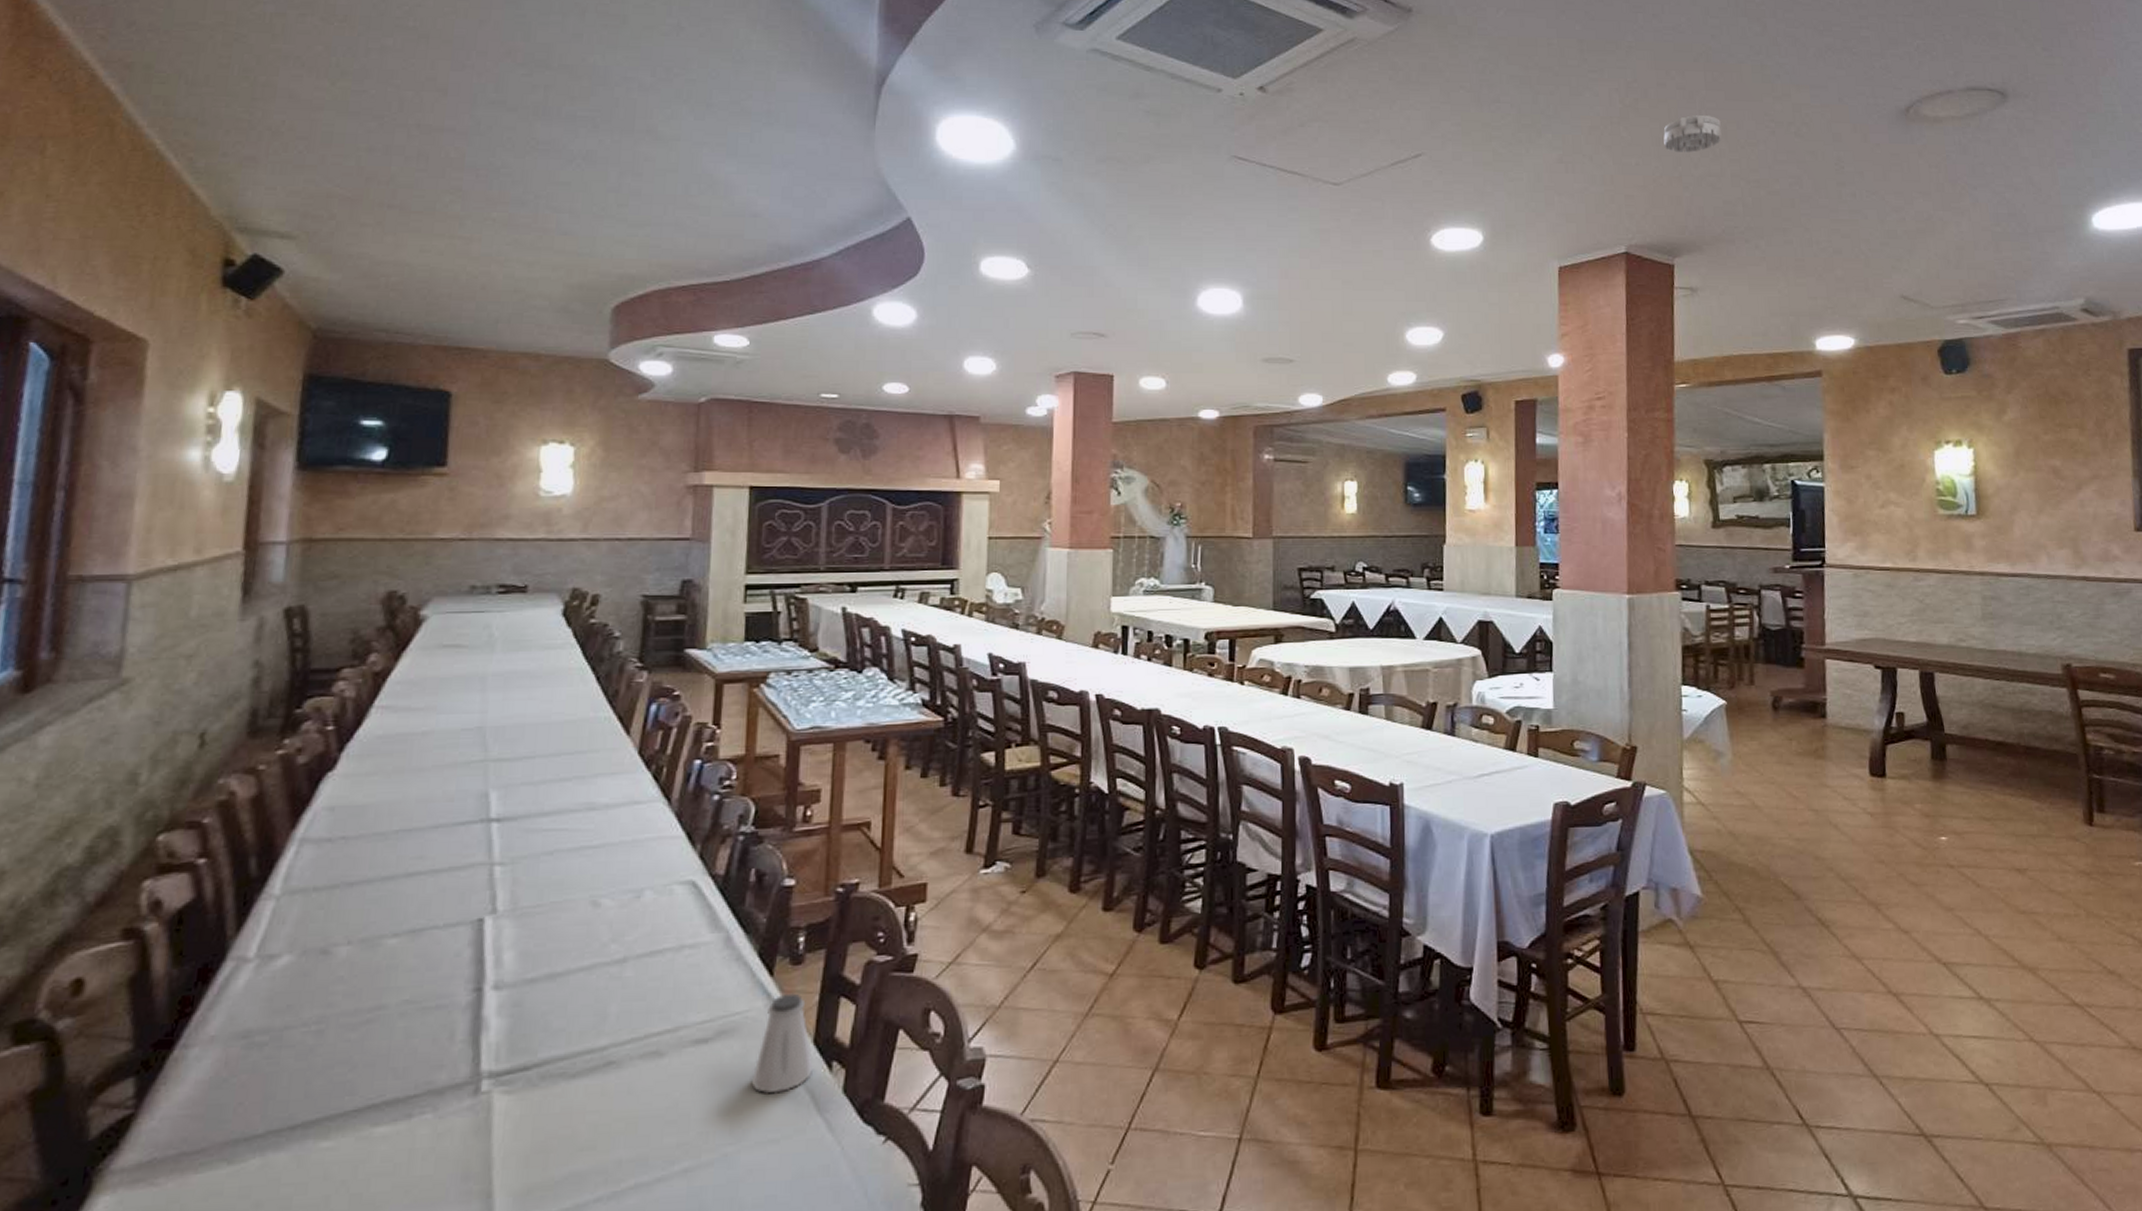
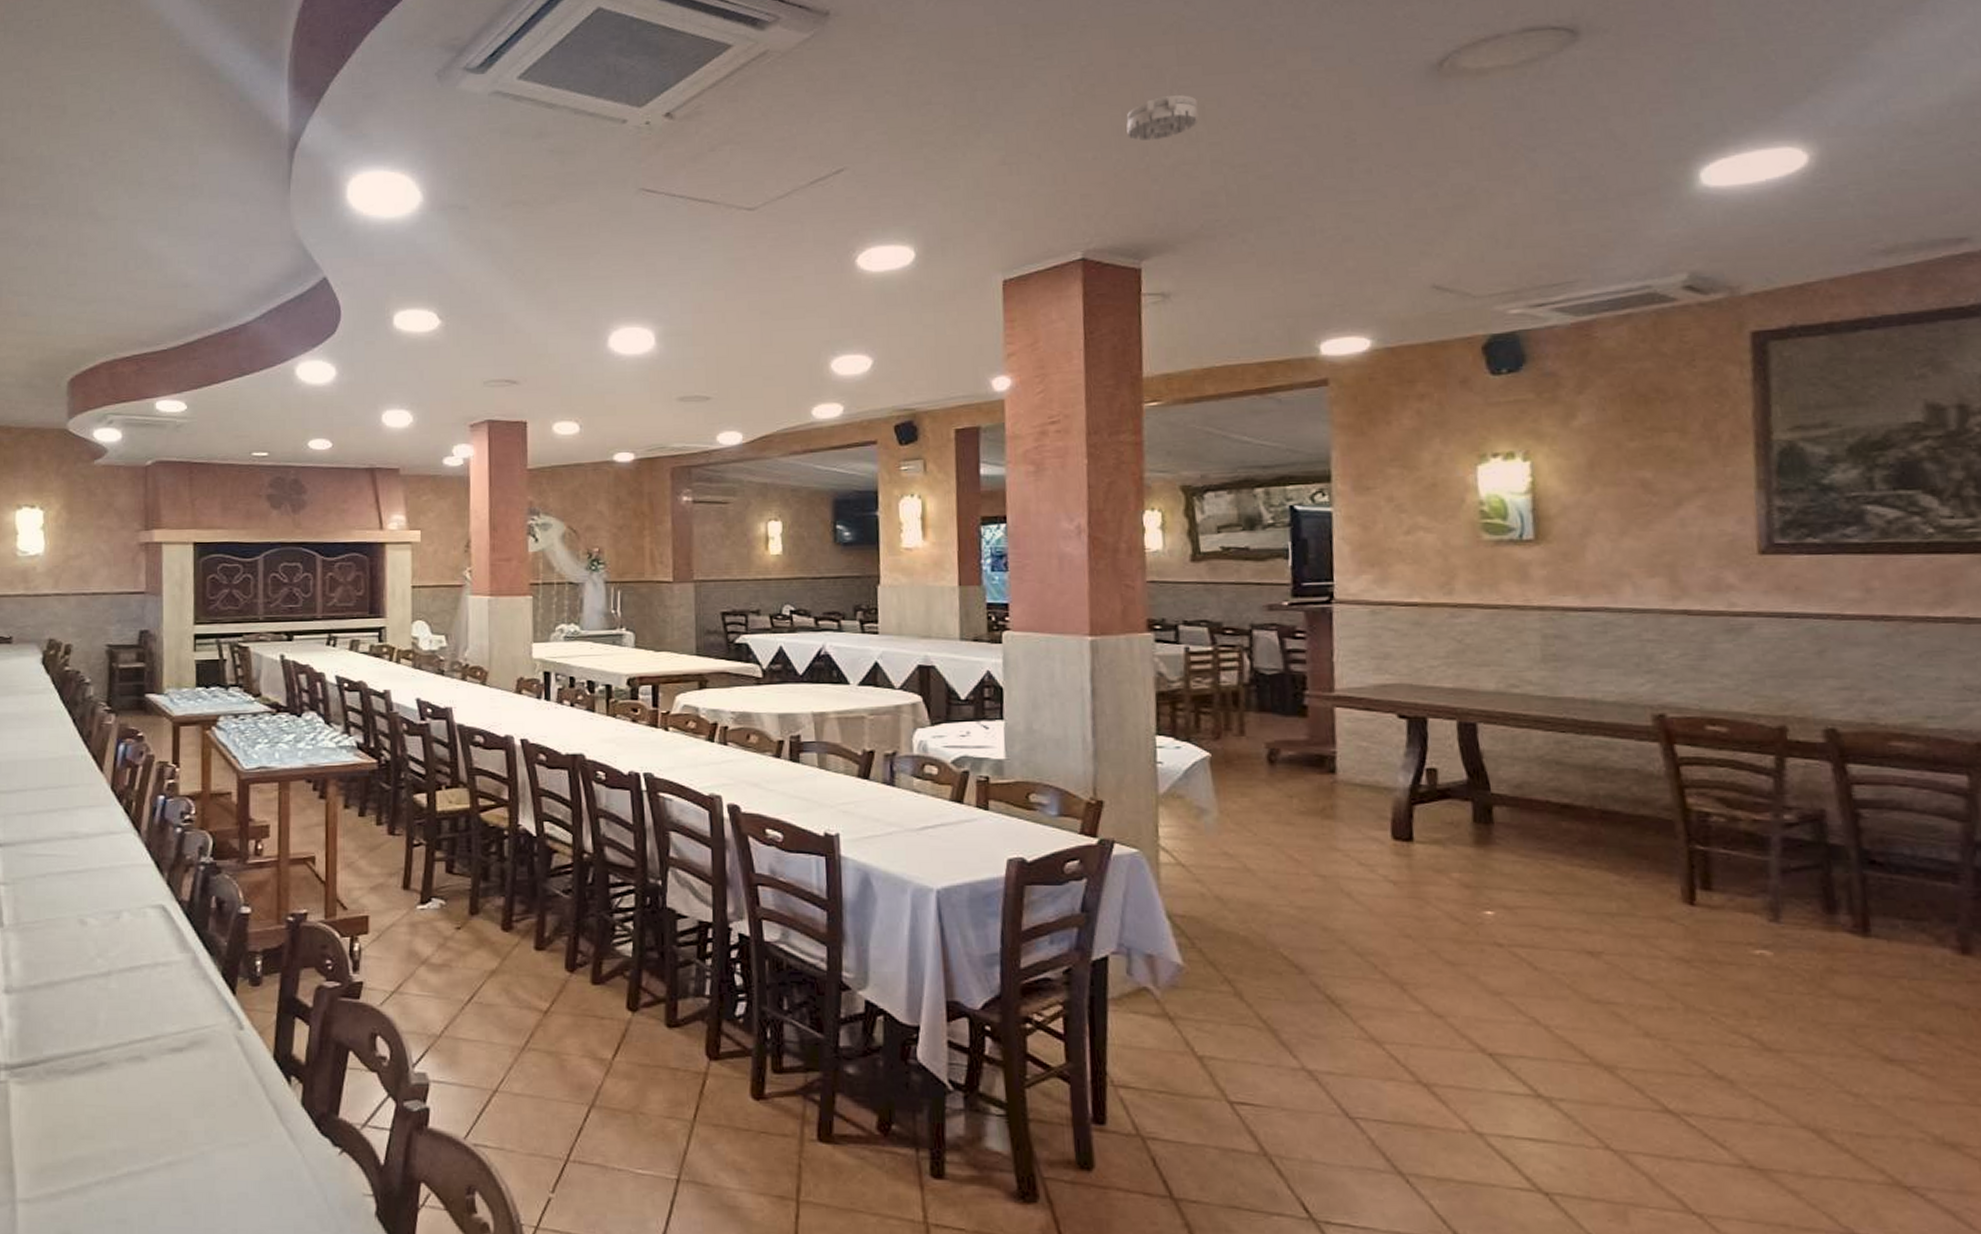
saltshaker: present [751,993,814,1094] -> none [221,1011,275,1102]

